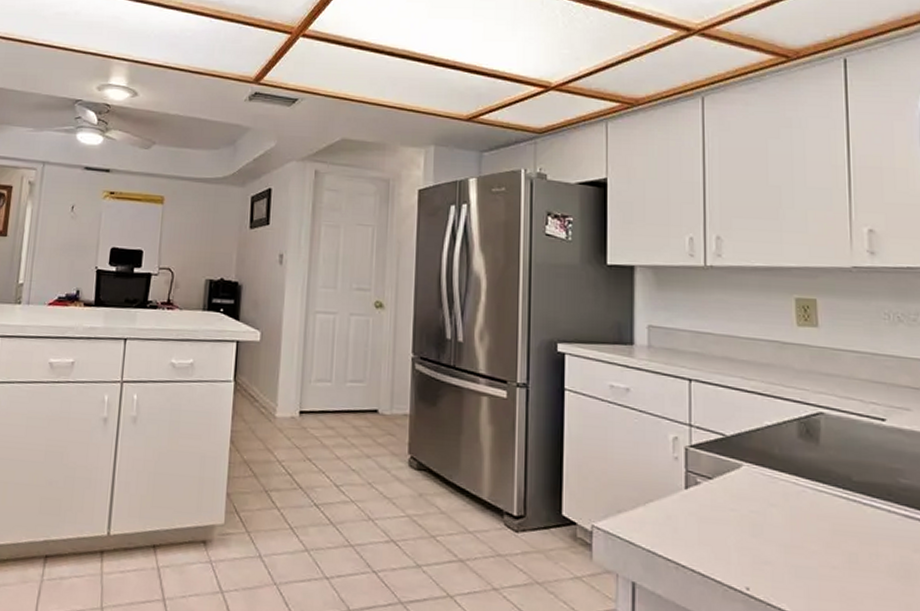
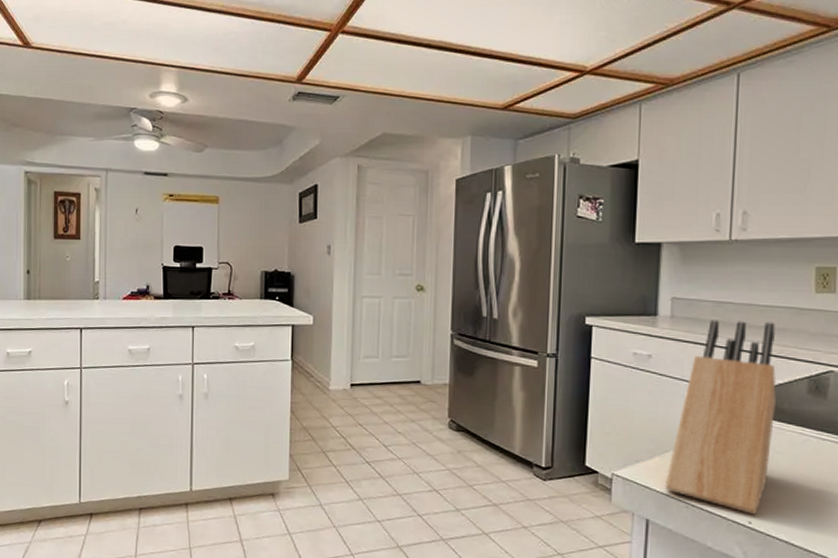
knife block: none [651,351,766,579] -> present [664,320,777,515]

